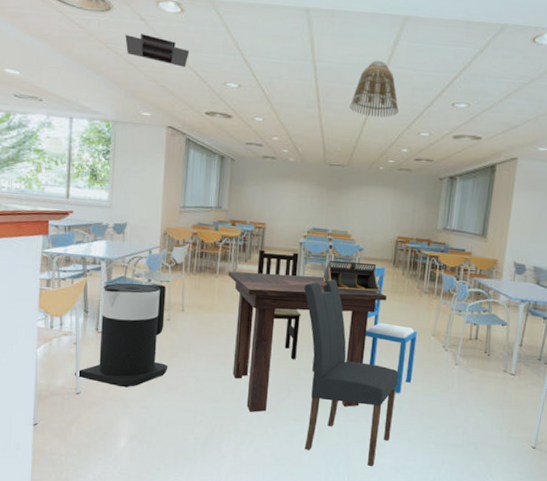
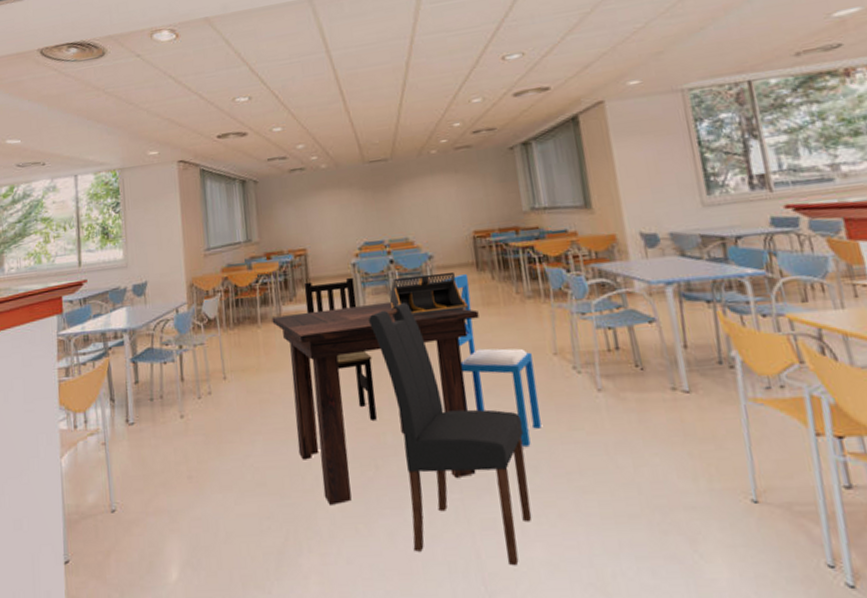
trash can: present [75,283,168,388] -> none [107,349,218,495]
ceiling vent: present [125,34,190,67] -> none [122,69,191,95]
lamp shade: present [350,60,399,118] -> none [379,31,439,97]

